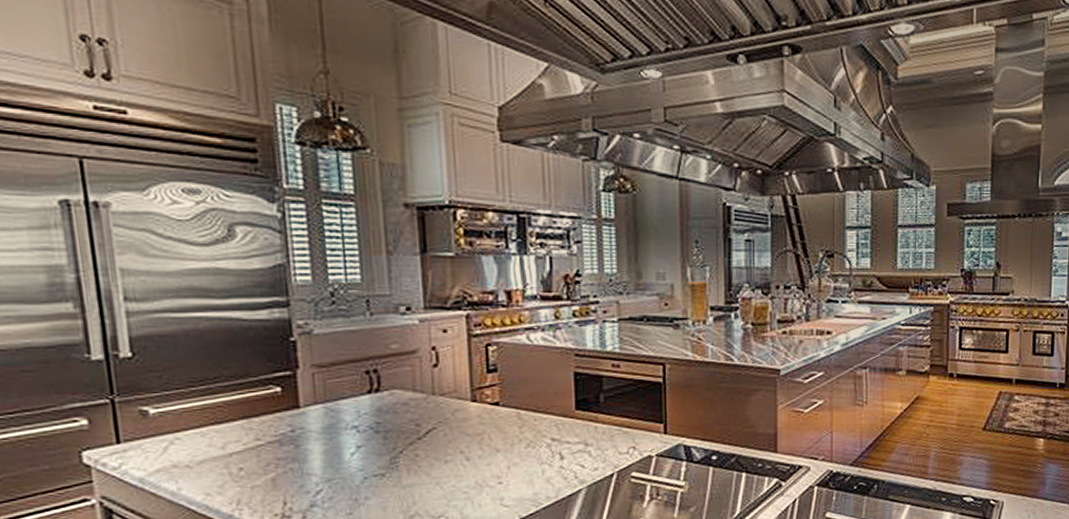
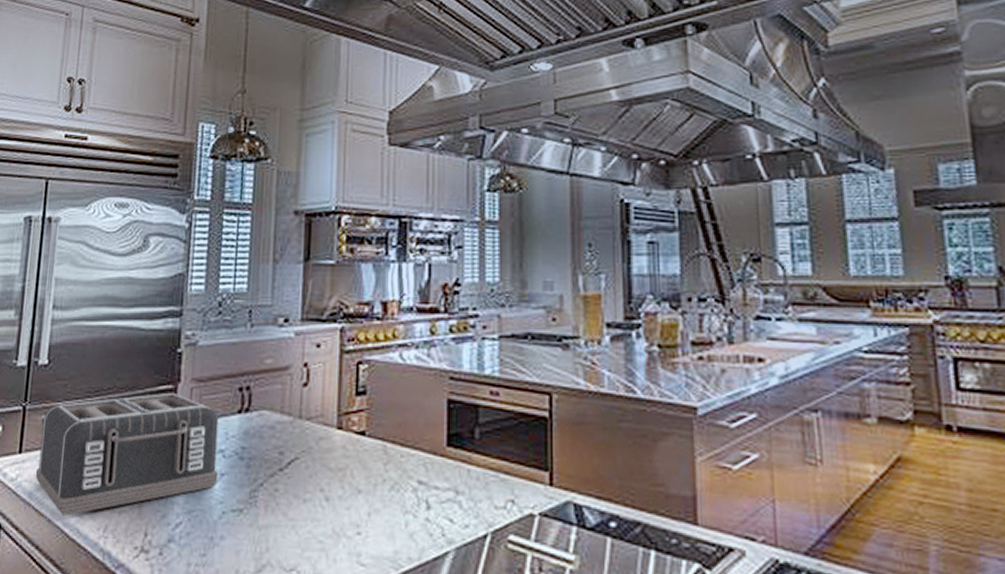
toaster: none [139,378,356,496] -> present [35,392,219,516]

